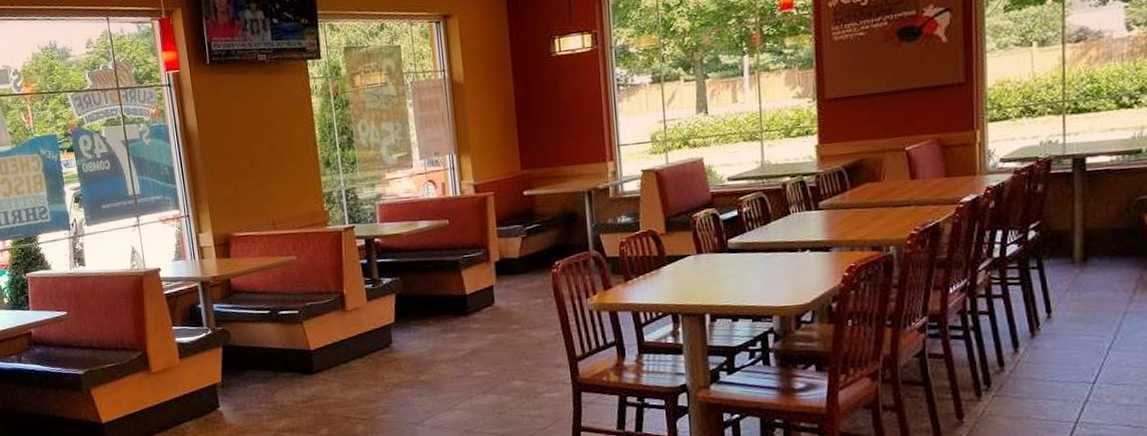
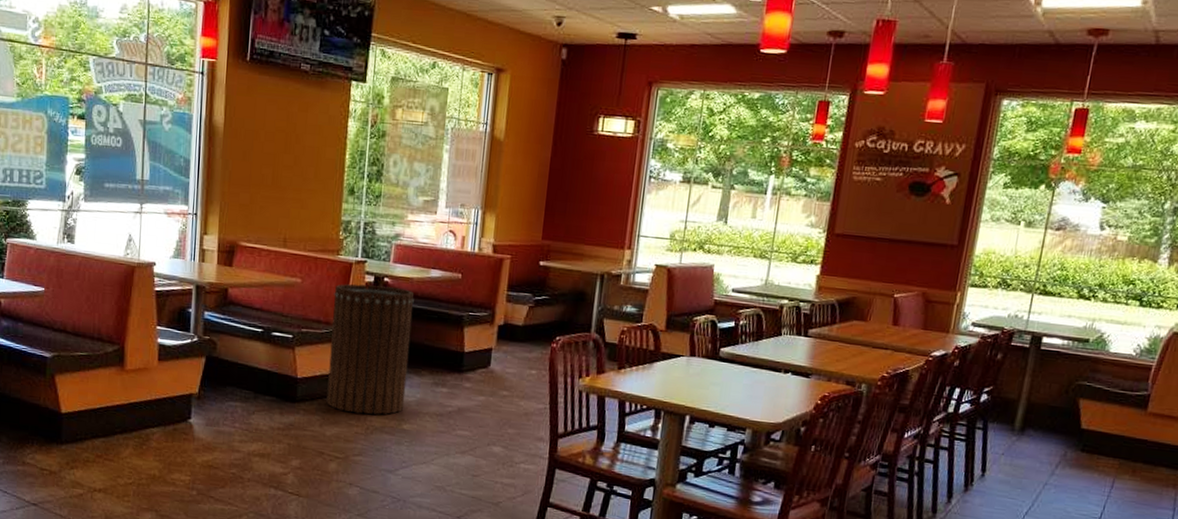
trash can: none [329,245,418,374] -> present [326,283,414,415]

